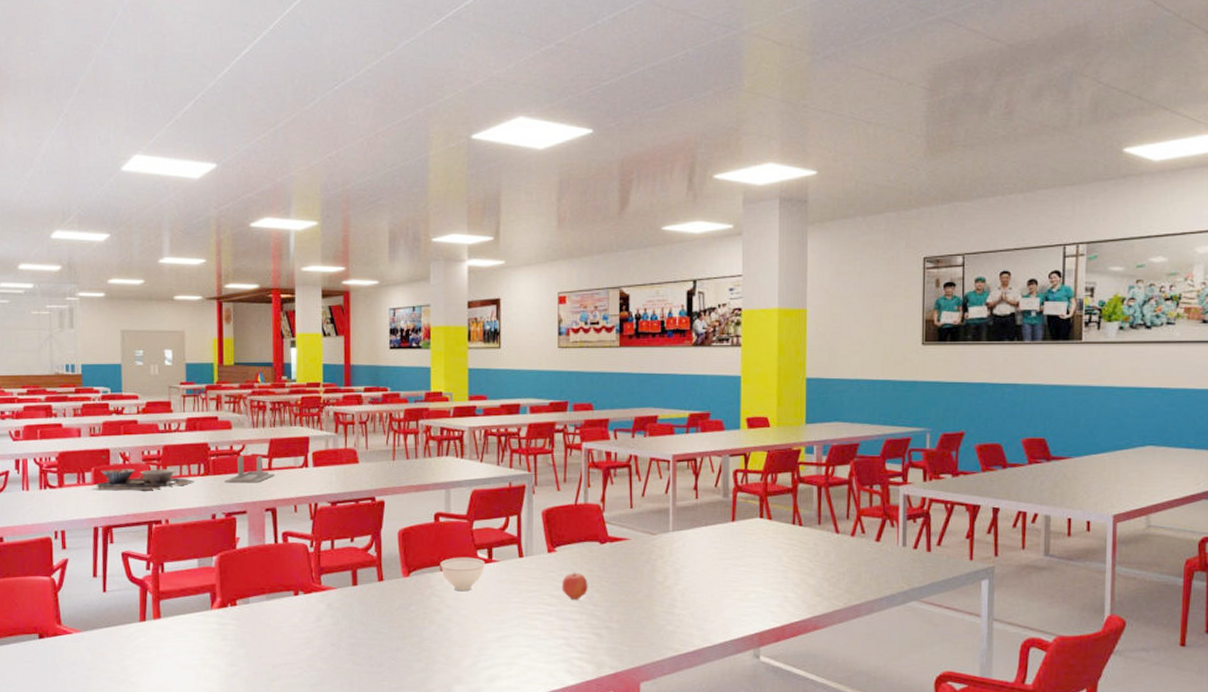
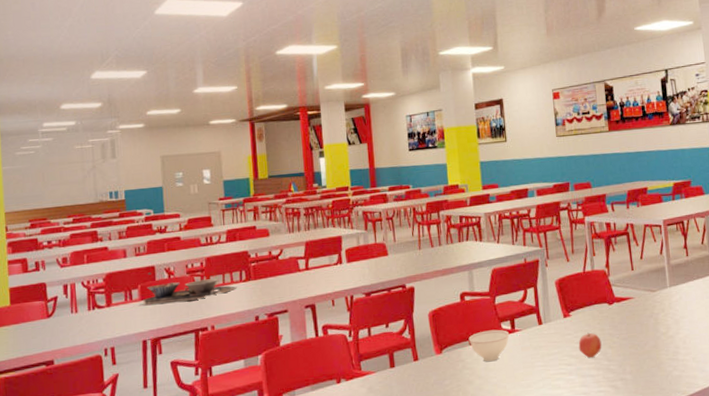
napkin holder: present [225,456,275,482] -> none [265,258,312,285]

